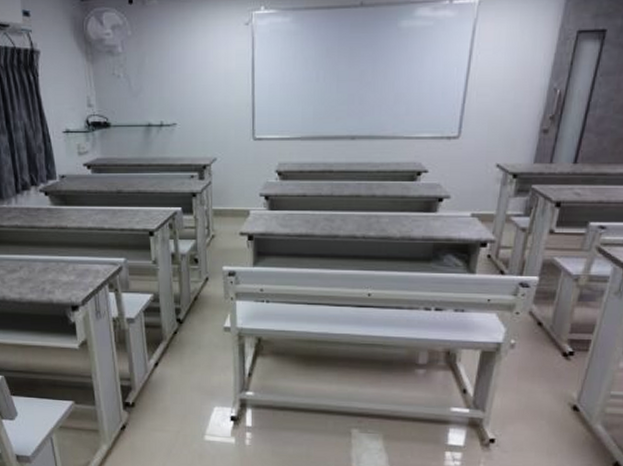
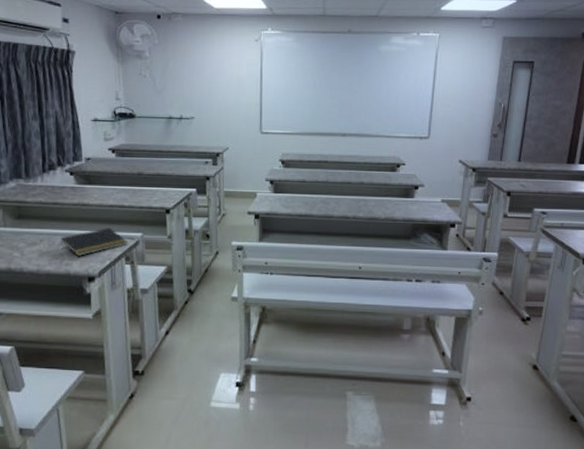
notepad: none [40,253,110,283] -> present [60,228,127,256]

